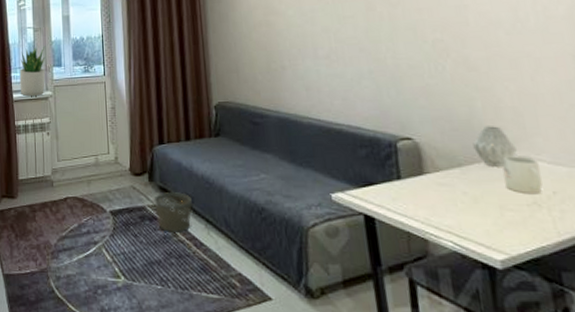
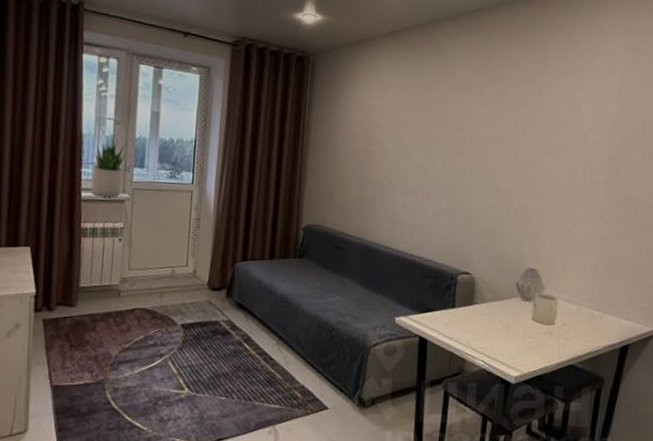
basket: present [153,191,193,232] -> none [229,308,269,347]

